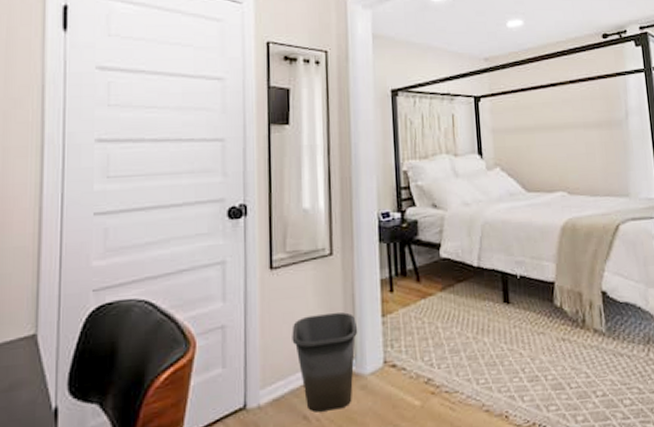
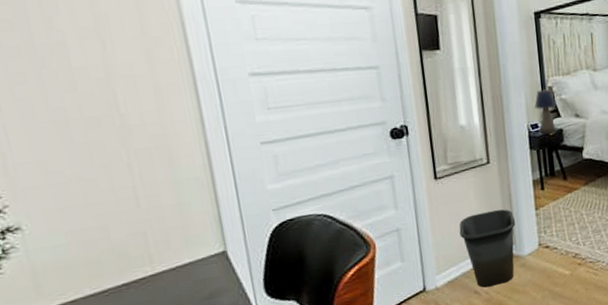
table lamp: none [387,174,412,226] -> present [534,89,557,135]

